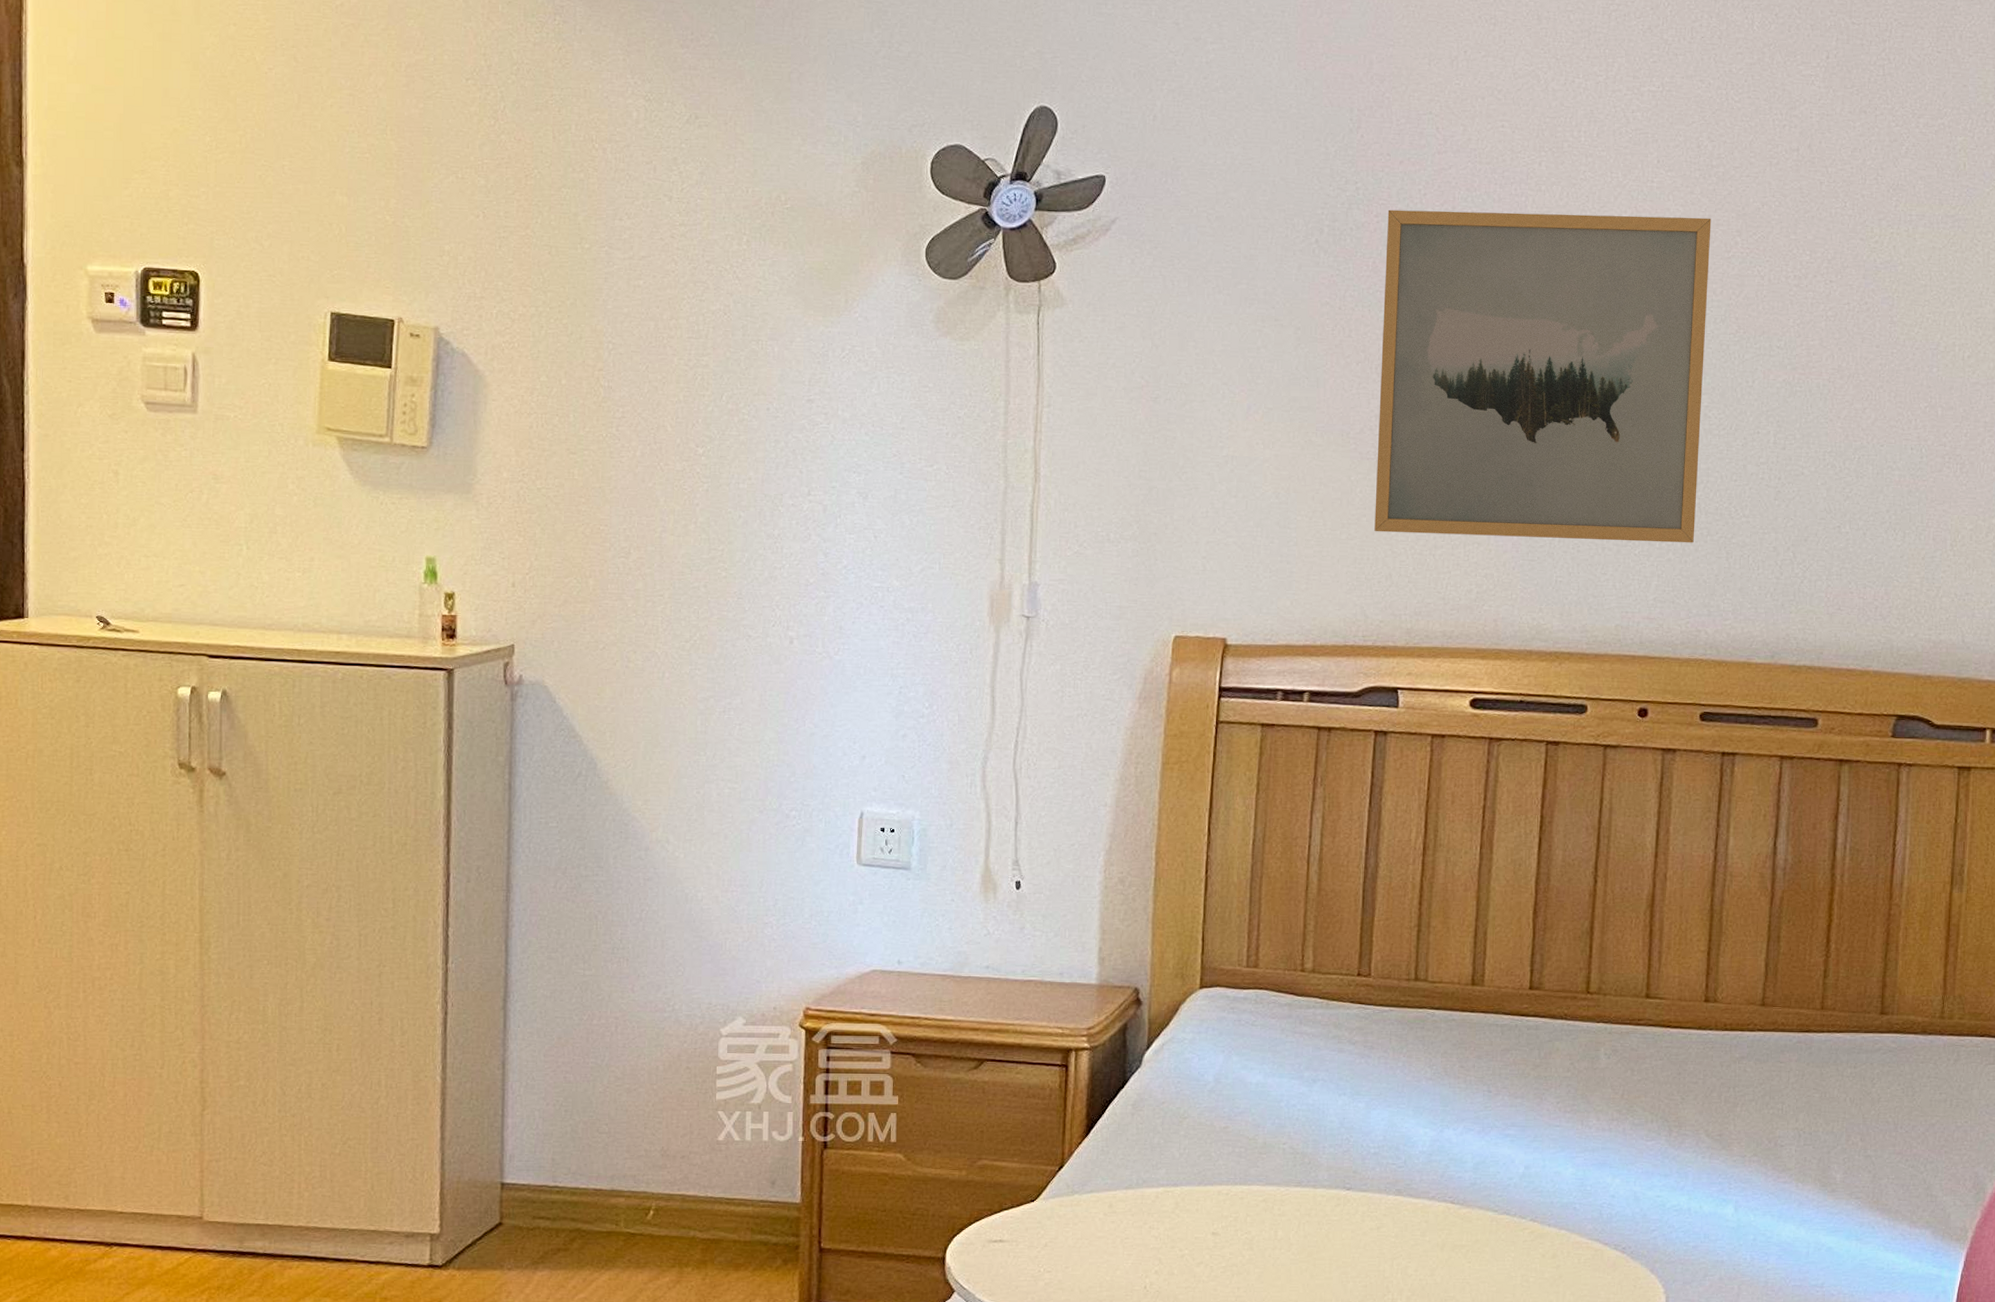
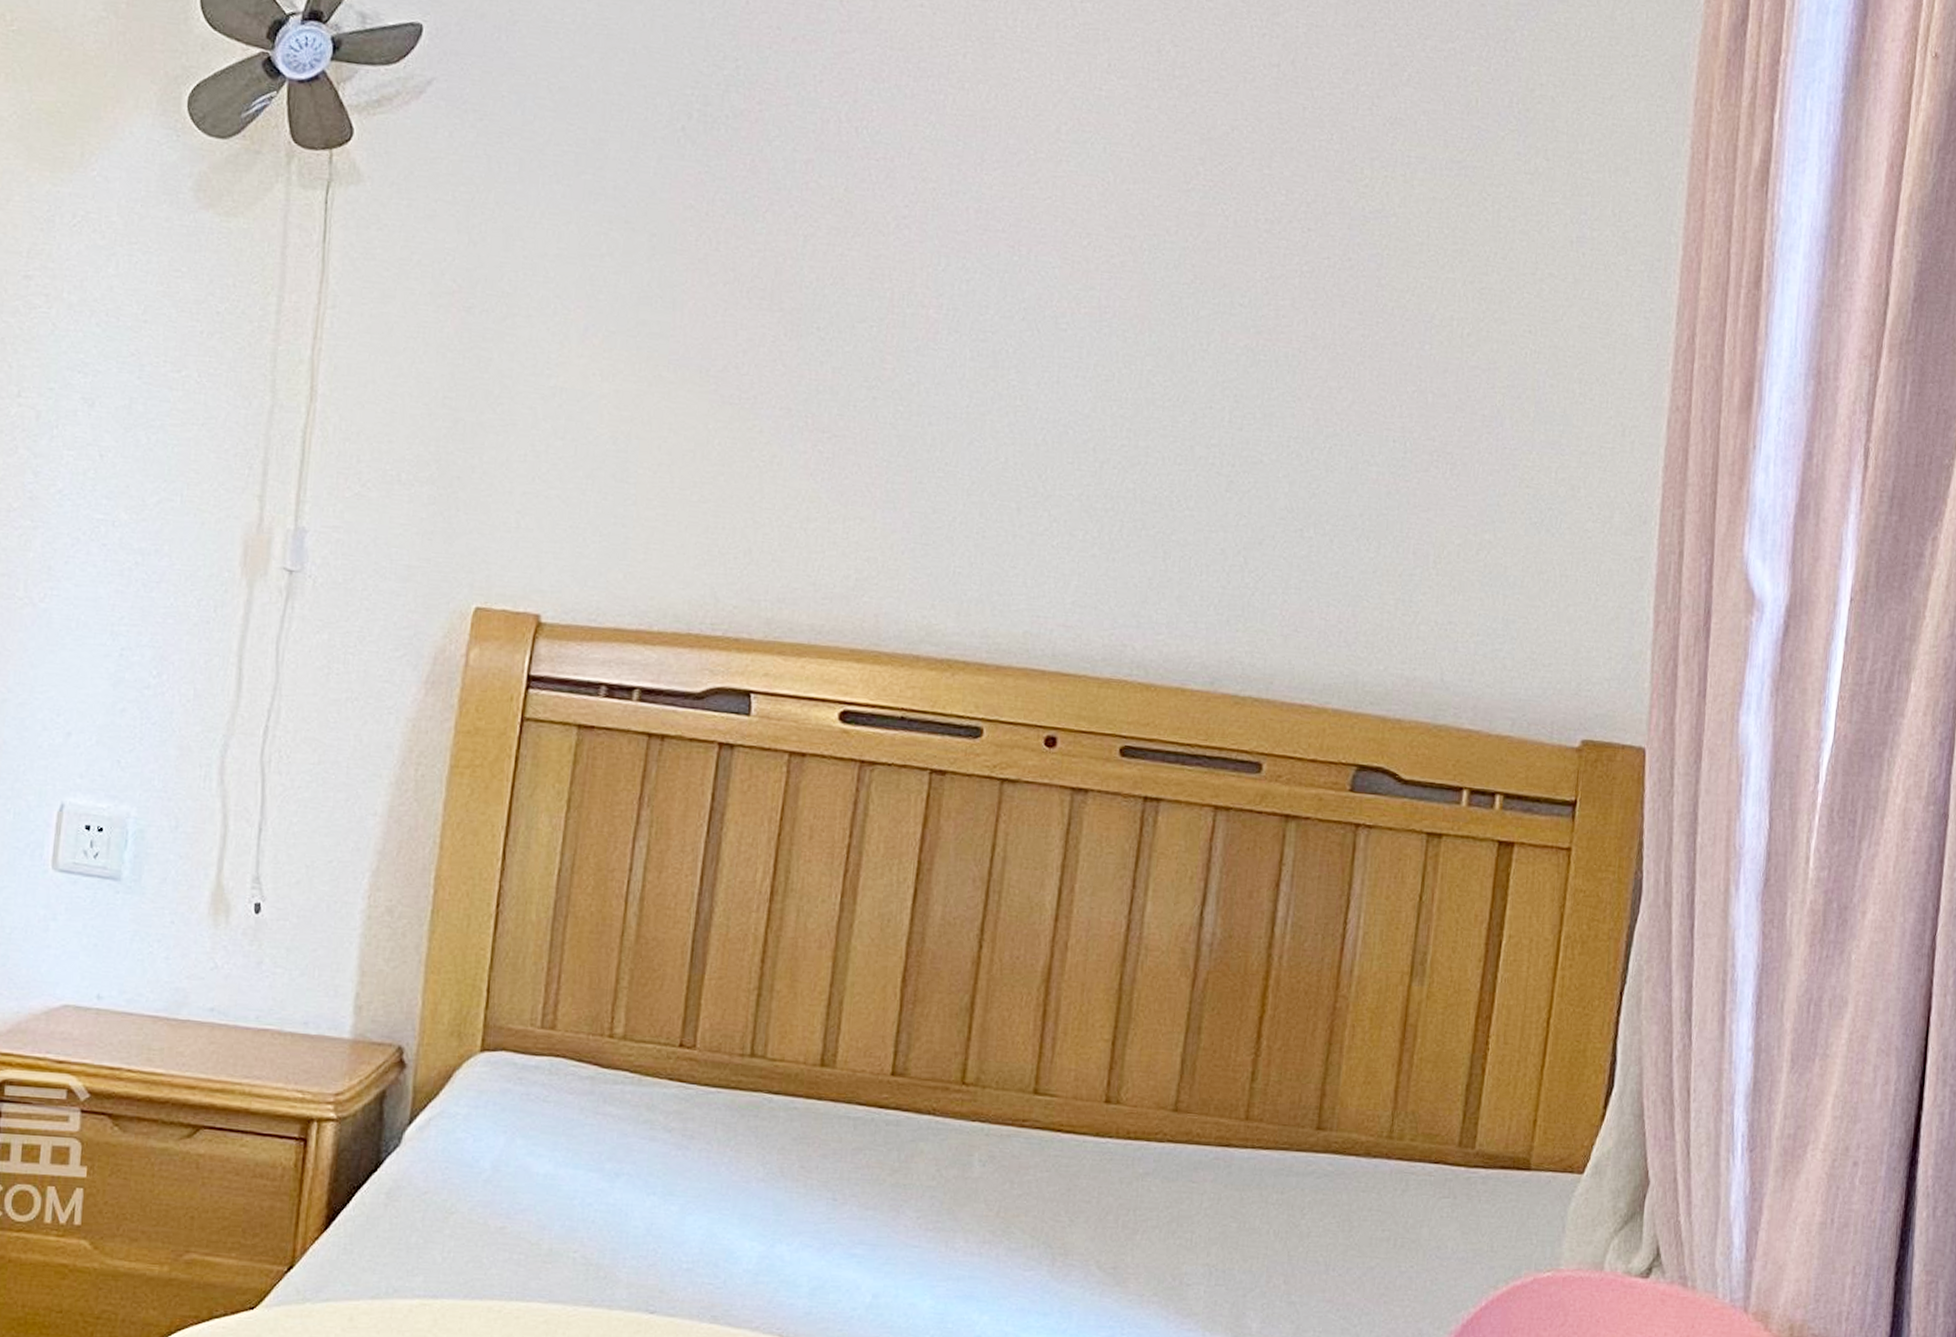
wall art: present [1374,209,1712,543] -> none [733,96,1170,538]

